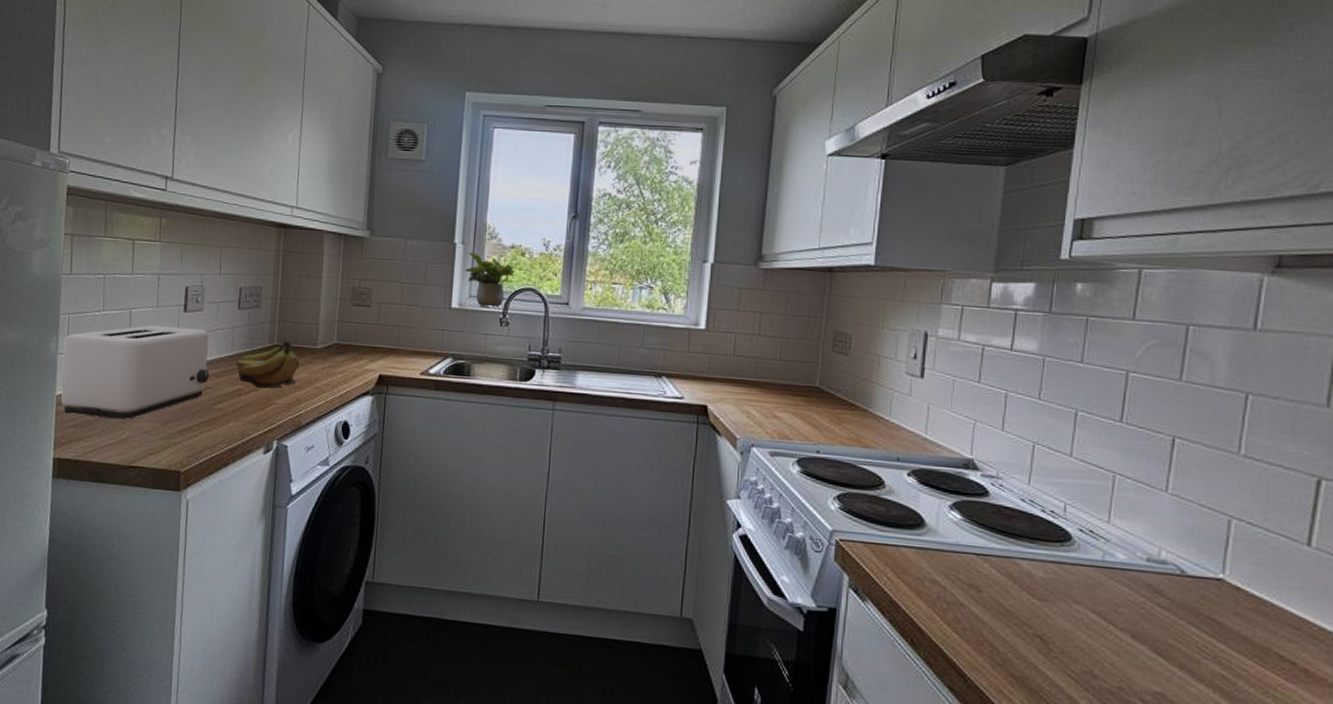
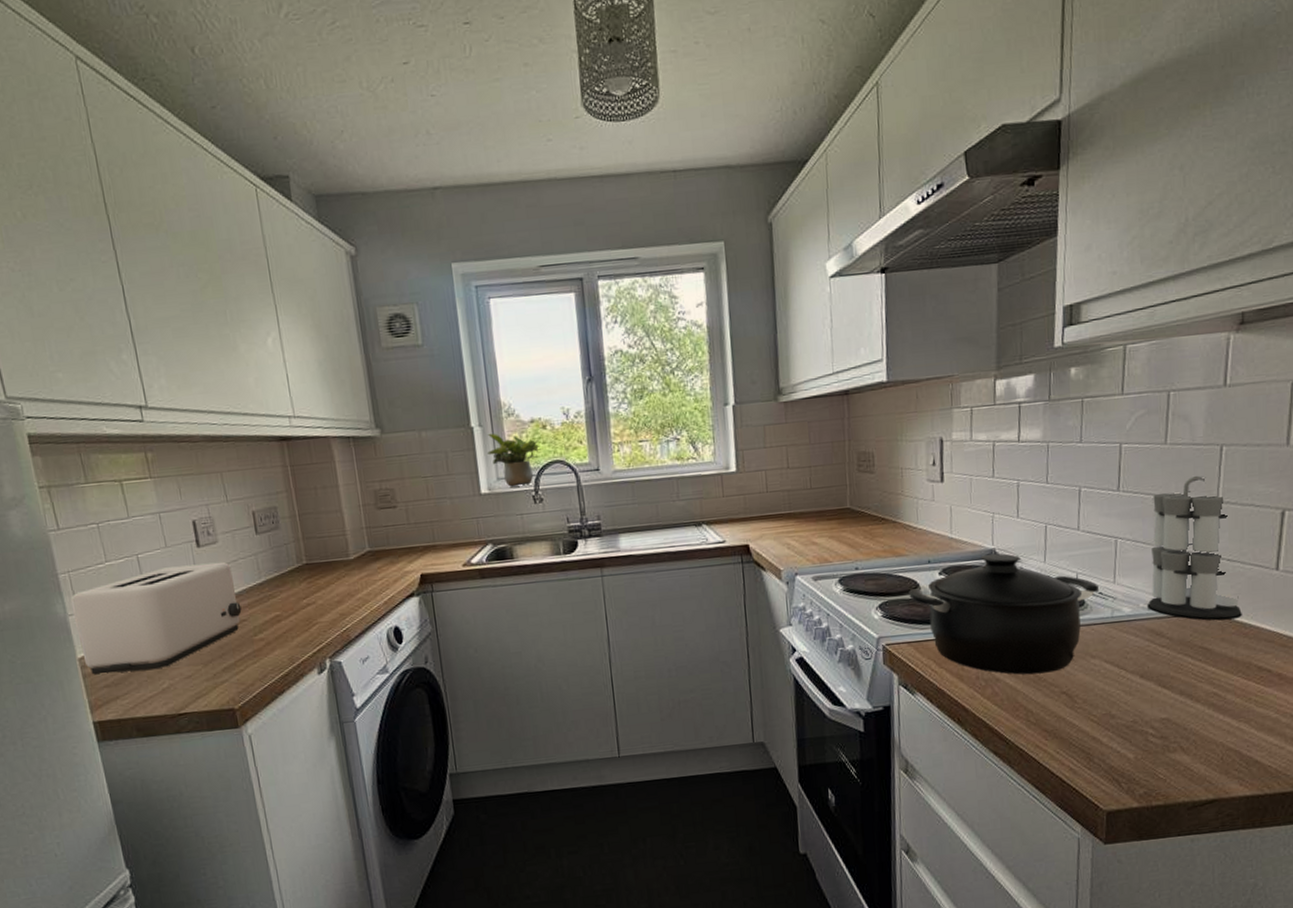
fruit: present [236,339,300,389] -> none [266,555,337,610]
saucepan: none [872,463,1089,610] -> present [909,553,1099,675]
spice rack: none [1146,422,1262,594] -> present [1147,476,1242,621]

